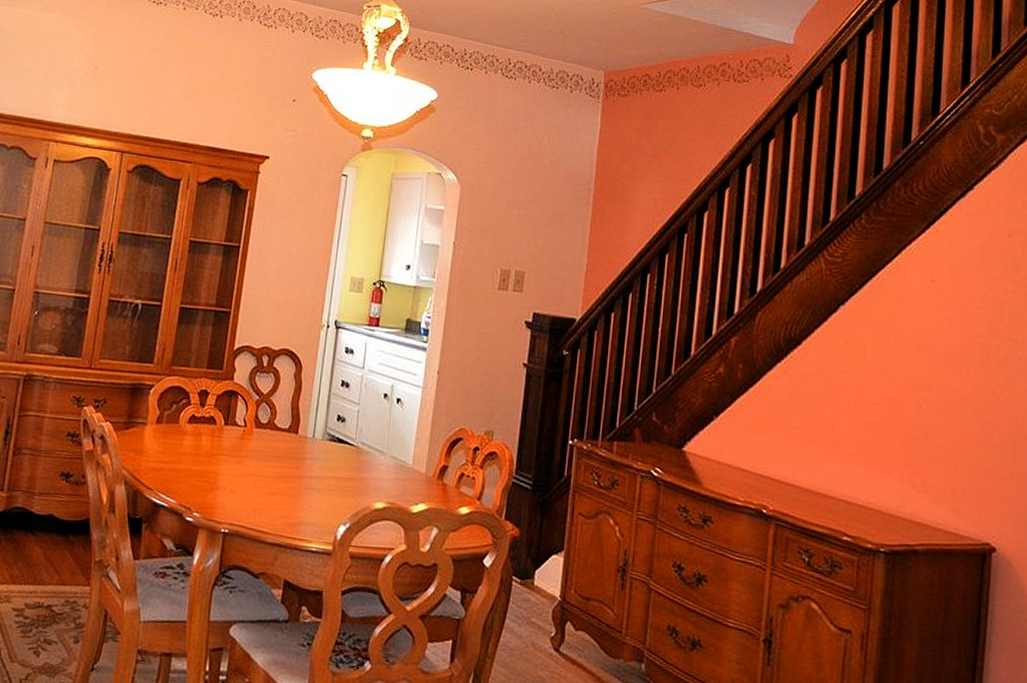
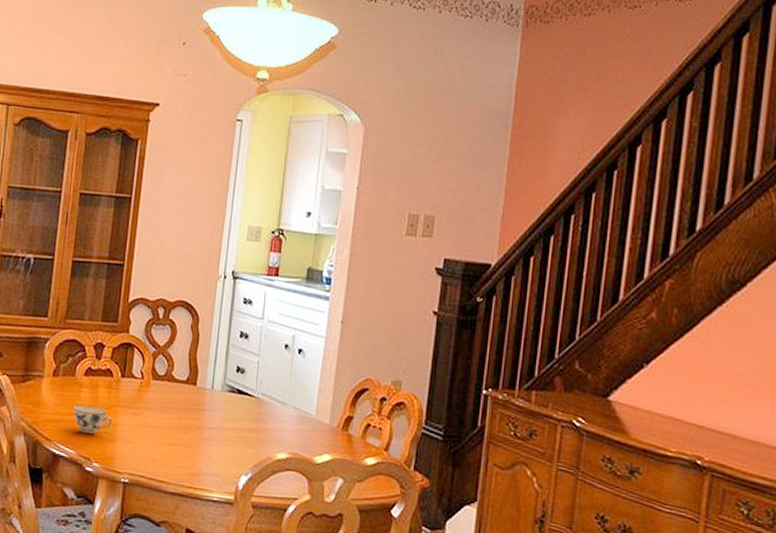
teacup: none [175,453,214,483] -> present [73,405,112,434]

